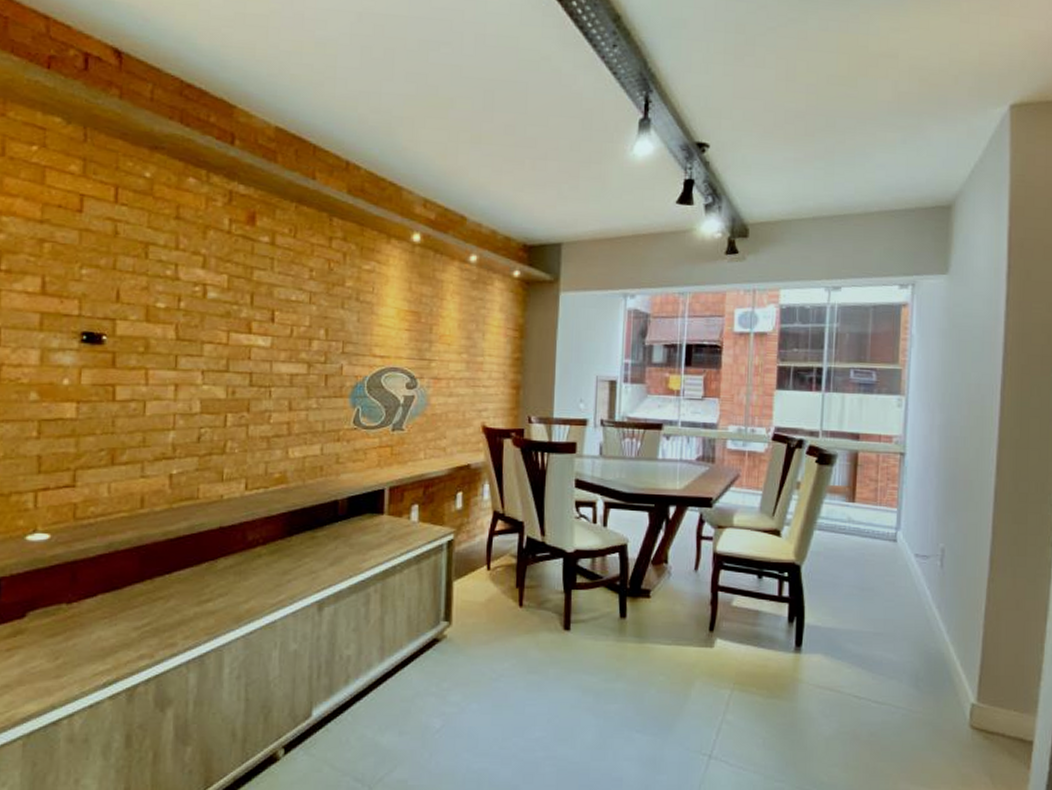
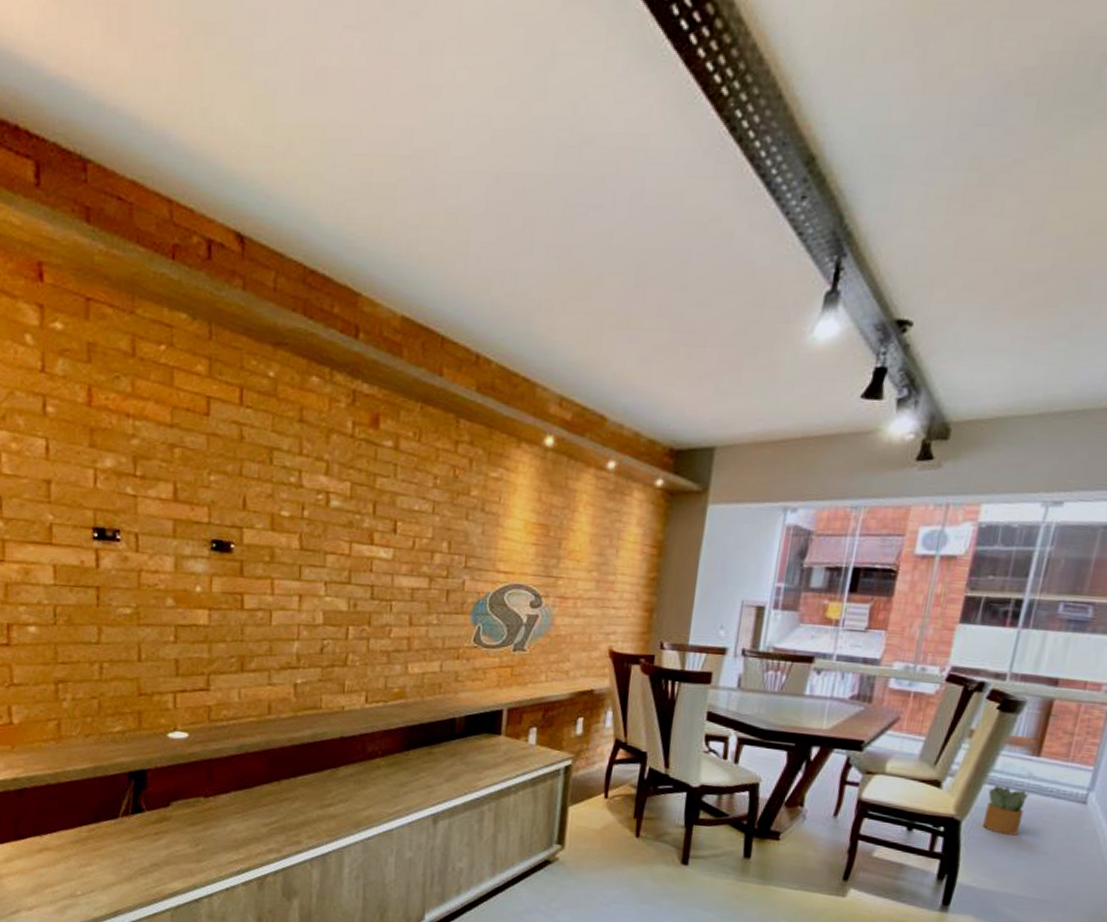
potted plant: none [819,530,851,575] -> present [983,785,1029,836]

